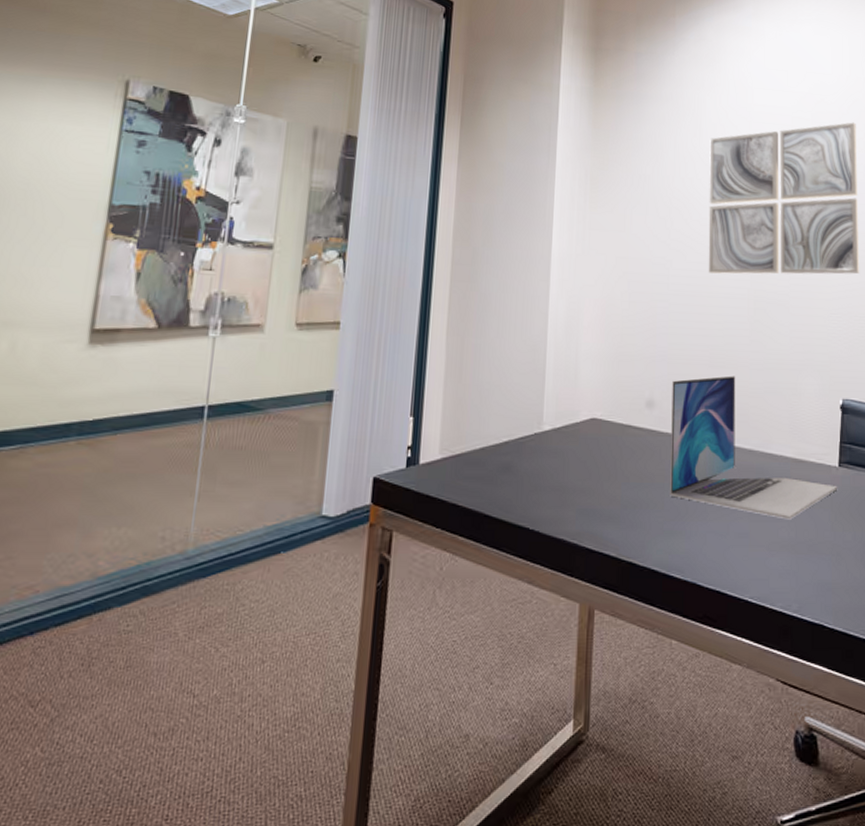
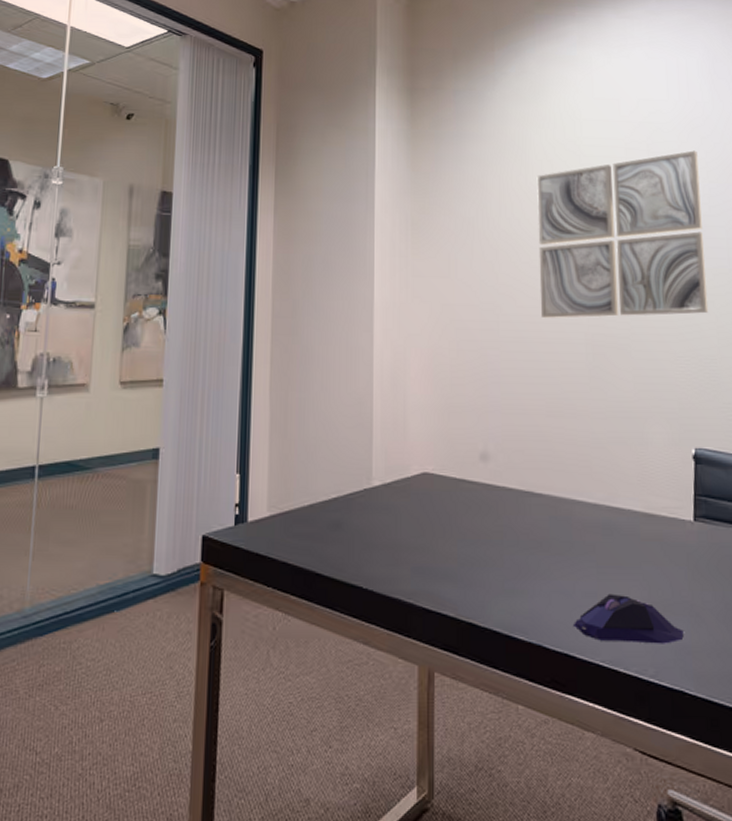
laptop: present [670,375,837,520] -> none [507,425,693,578]
computer mouse: none [725,534,825,581] -> present [572,593,684,644]

